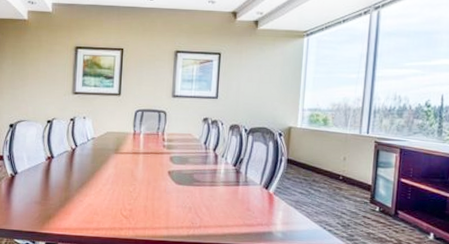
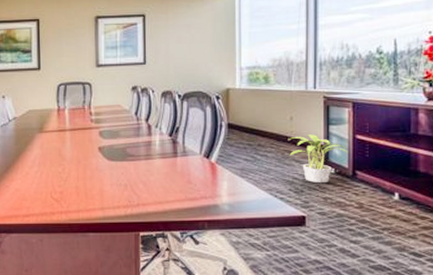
potted plant: none [340,175,393,220] -> present [289,134,349,184]

